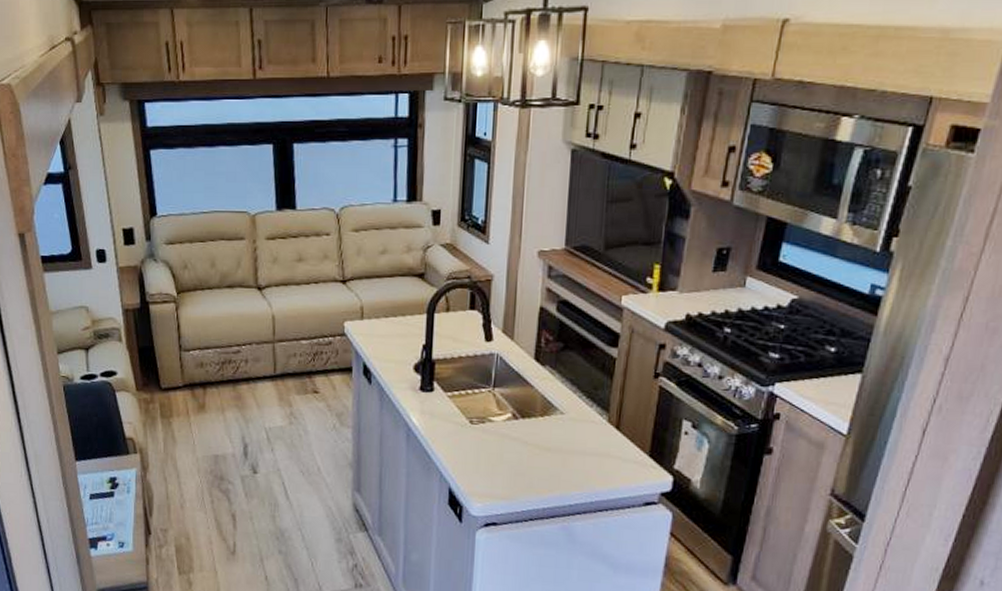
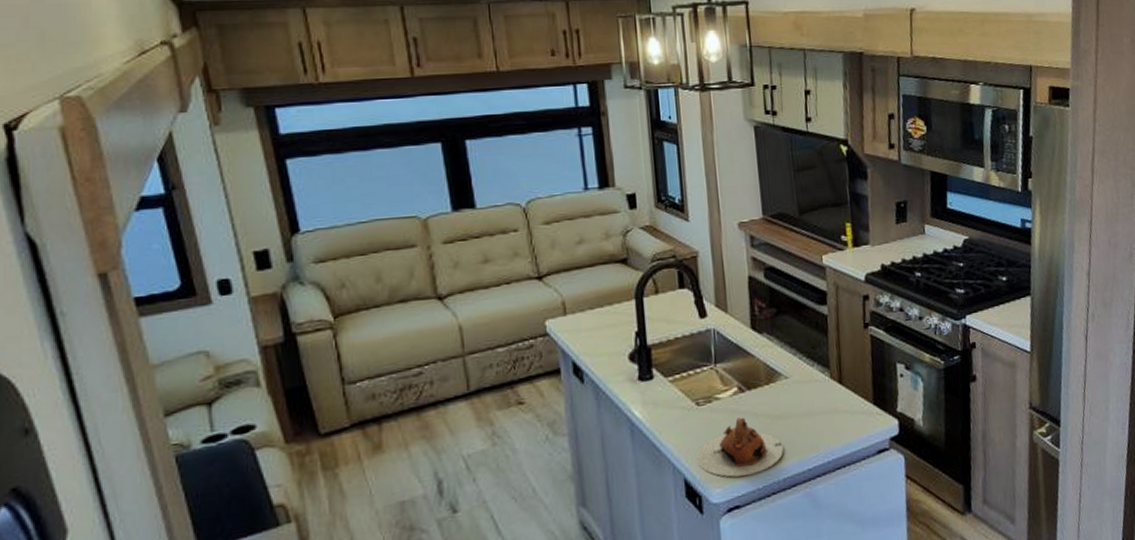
teapot: none [462,442,548,498] -> present [696,417,784,478]

